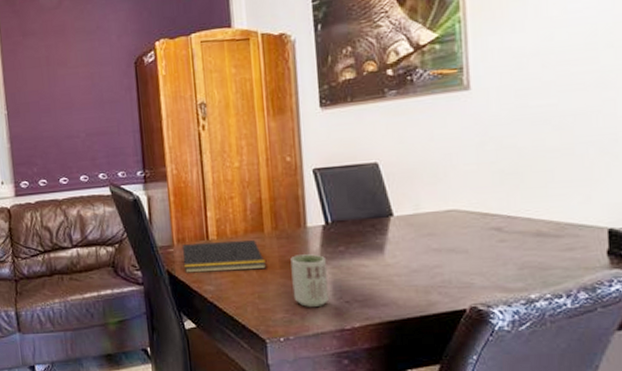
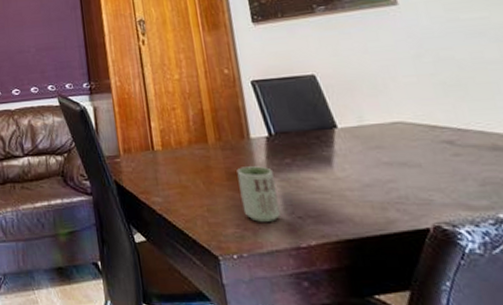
notepad: present [181,240,266,273] -> none [128,151,213,184]

